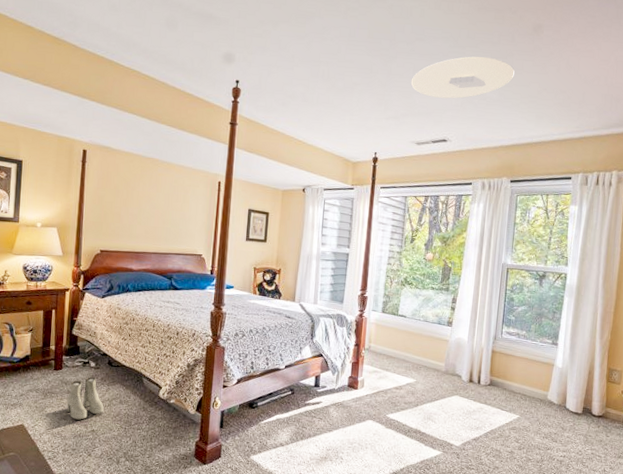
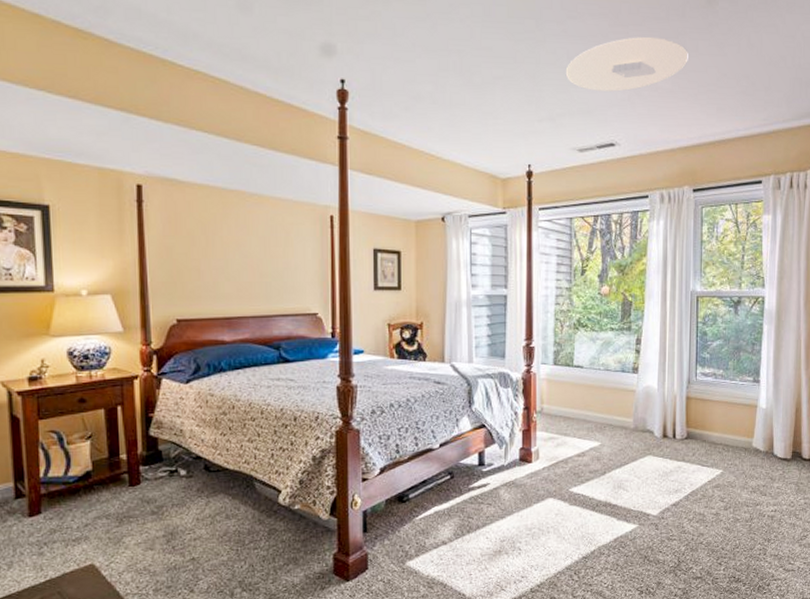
boots: present [66,376,104,420] -> none [151,488,205,548]

